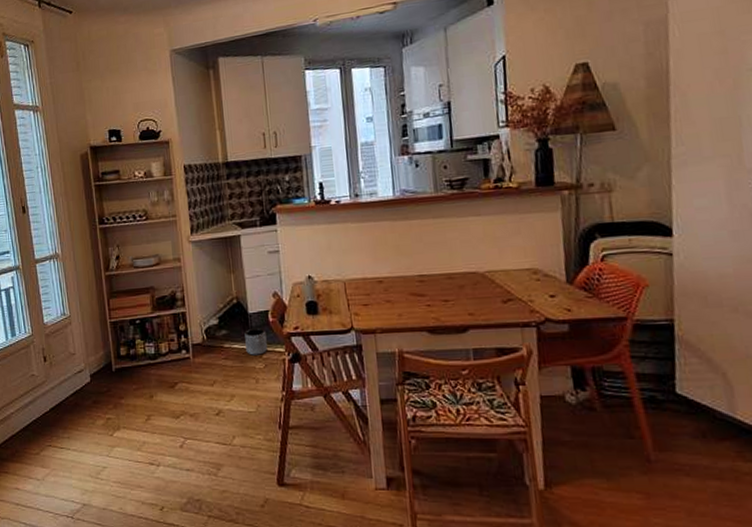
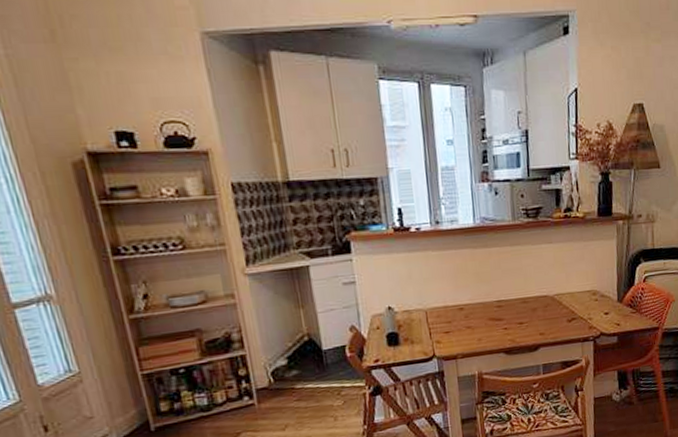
planter: present [244,327,268,356] -> none [319,363,346,394]

